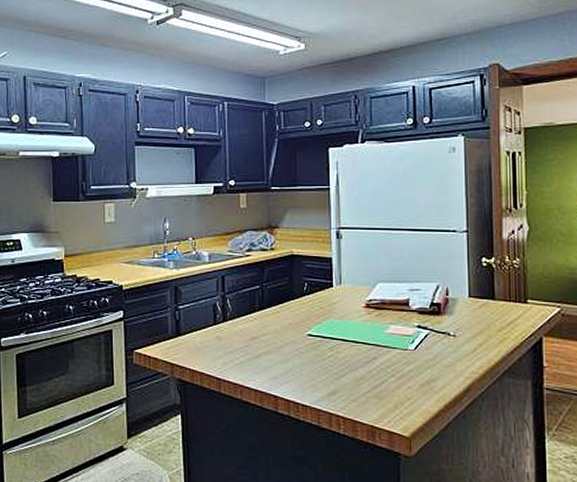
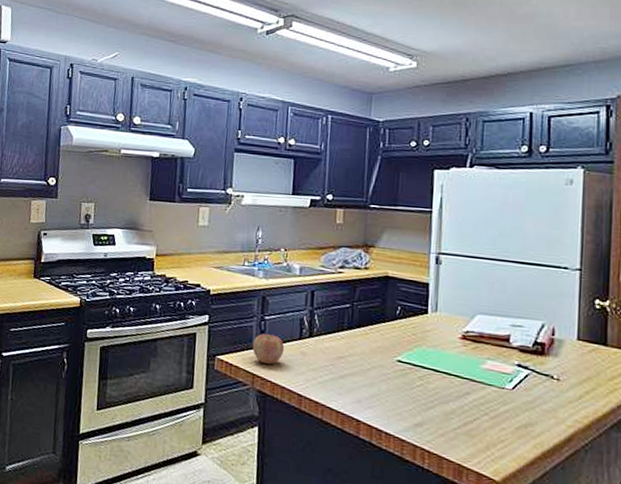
apple: none [168,323,200,353] -> present [252,333,285,365]

